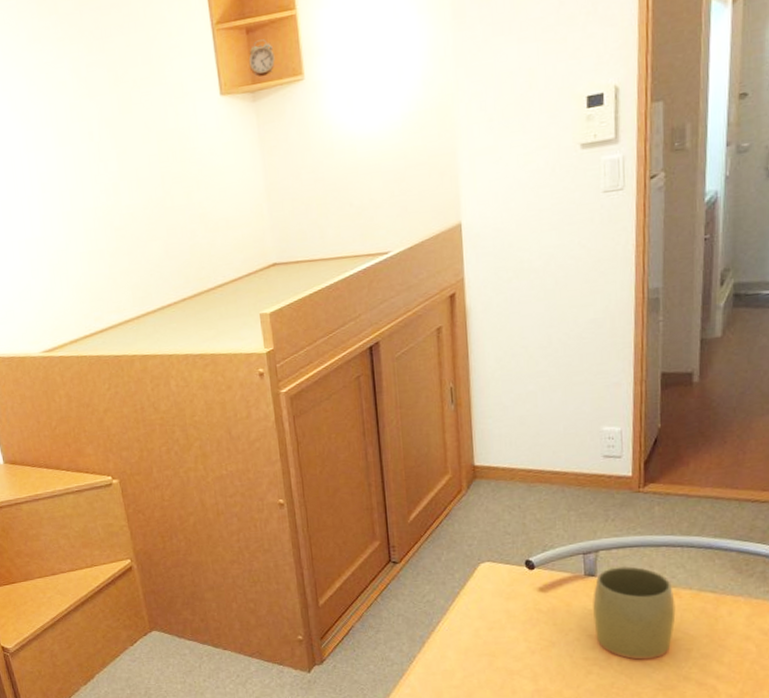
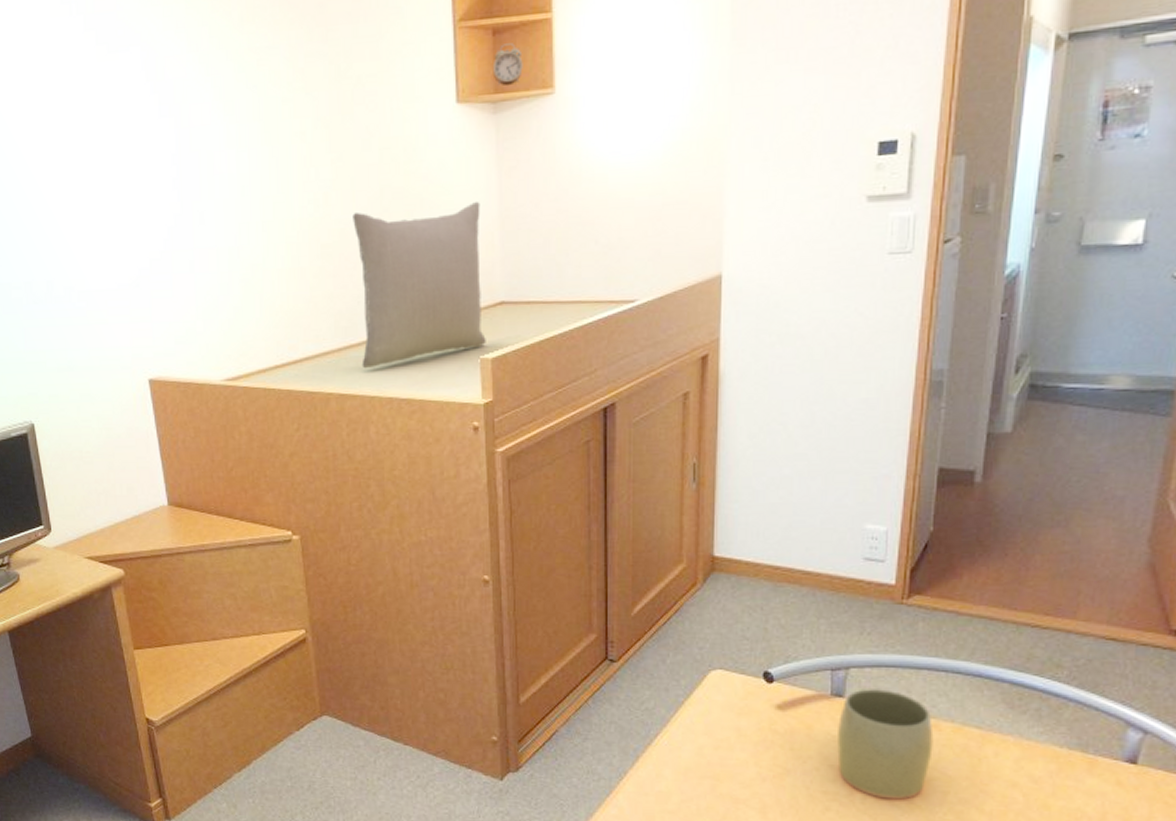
pillow: none [139,179,264,332] -> present [353,202,486,369]

